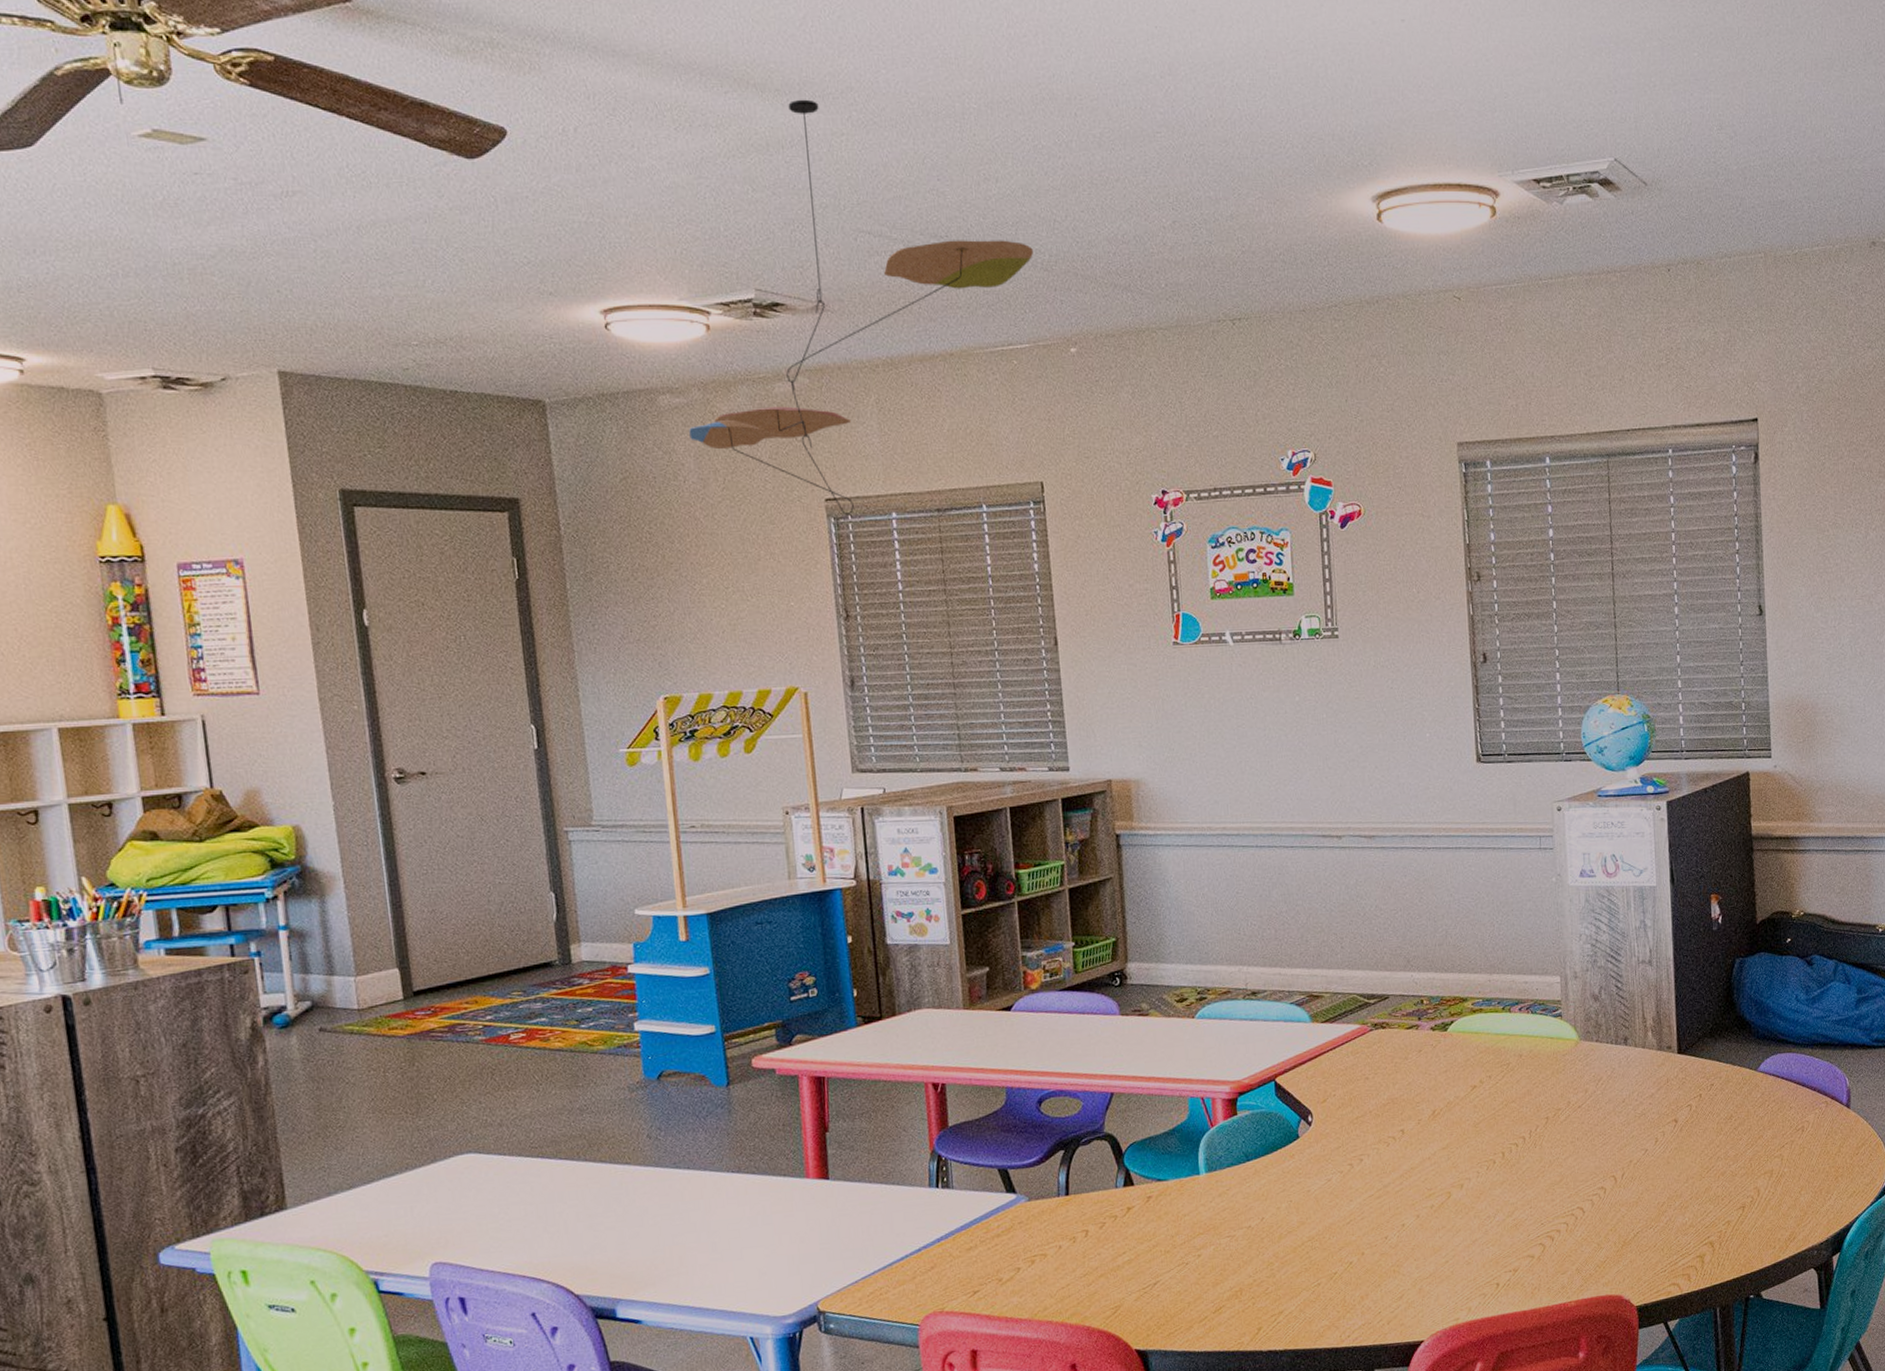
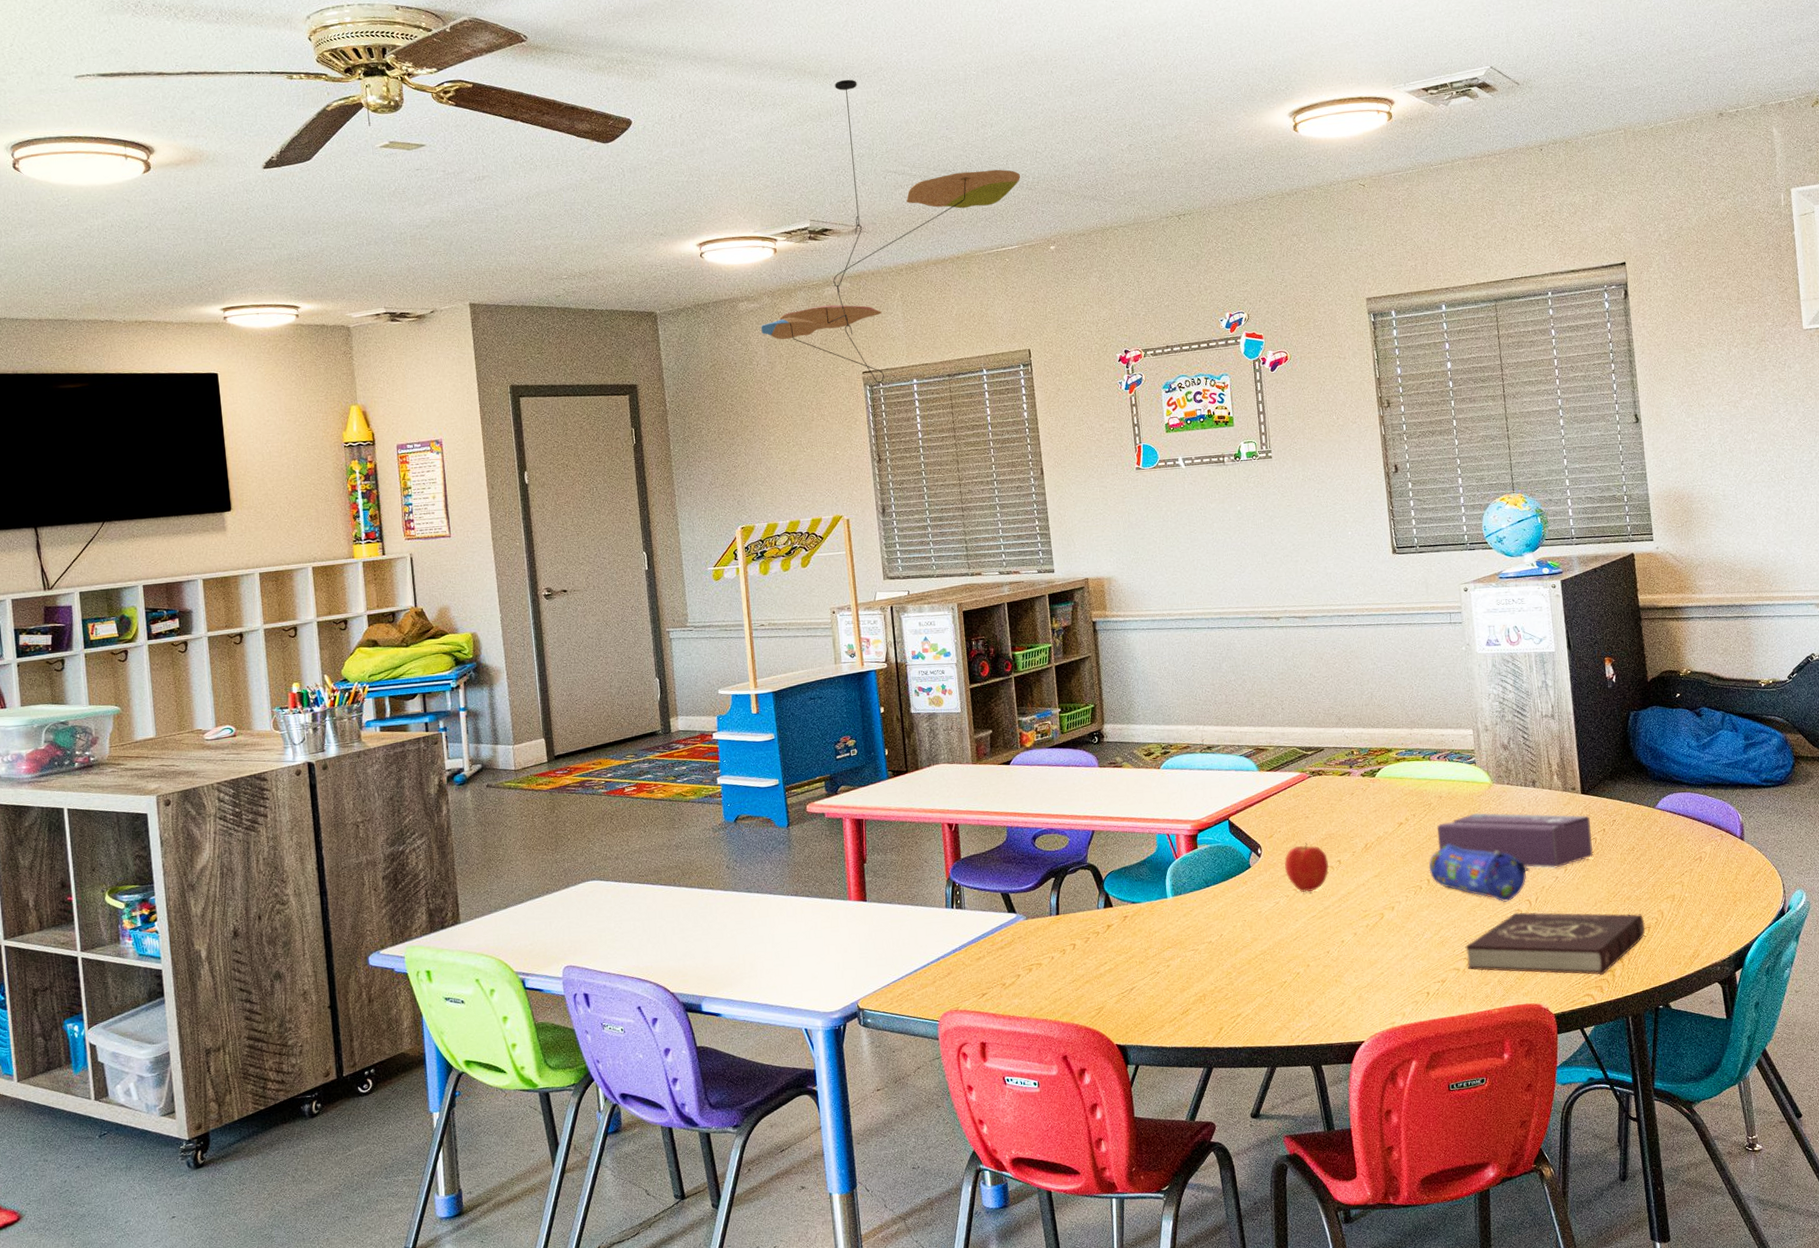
apple: none [1338,1107,1391,1168] -> present [1284,841,1329,892]
pencil case: none [1504,1110,1615,1179] -> present [1428,843,1528,902]
tissue box: none [1515,1074,1688,1140] -> present [1437,812,1594,869]
book: none [1541,1189,1740,1262] -> present [1465,911,1646,975]

